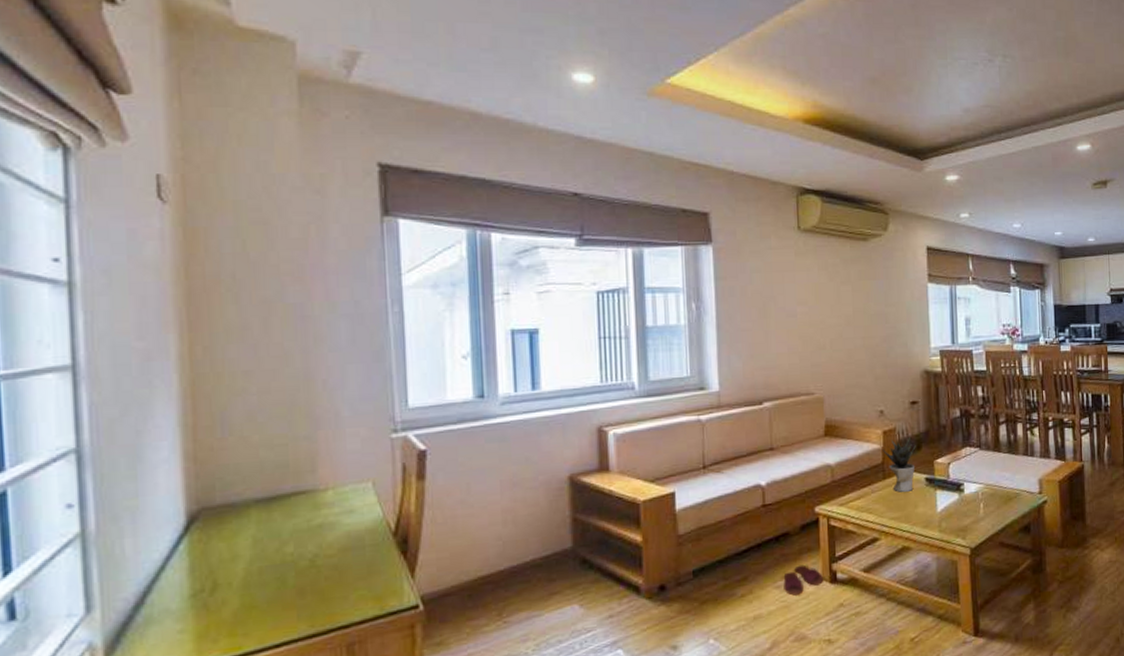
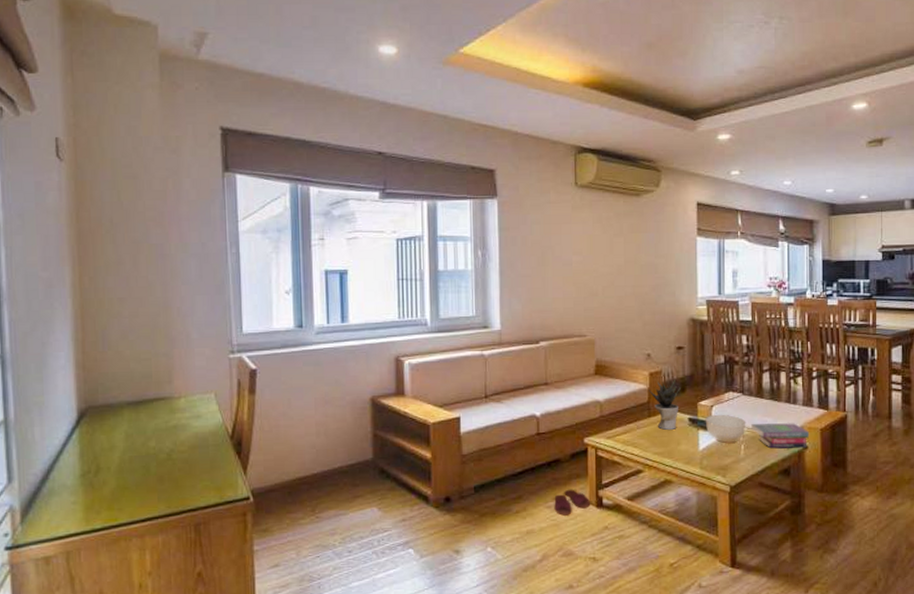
bowl: none [942,472,985,503] -> present [705,415,746,443]
books: none [990,476,1048,505] -> present [751,423,810,449]

